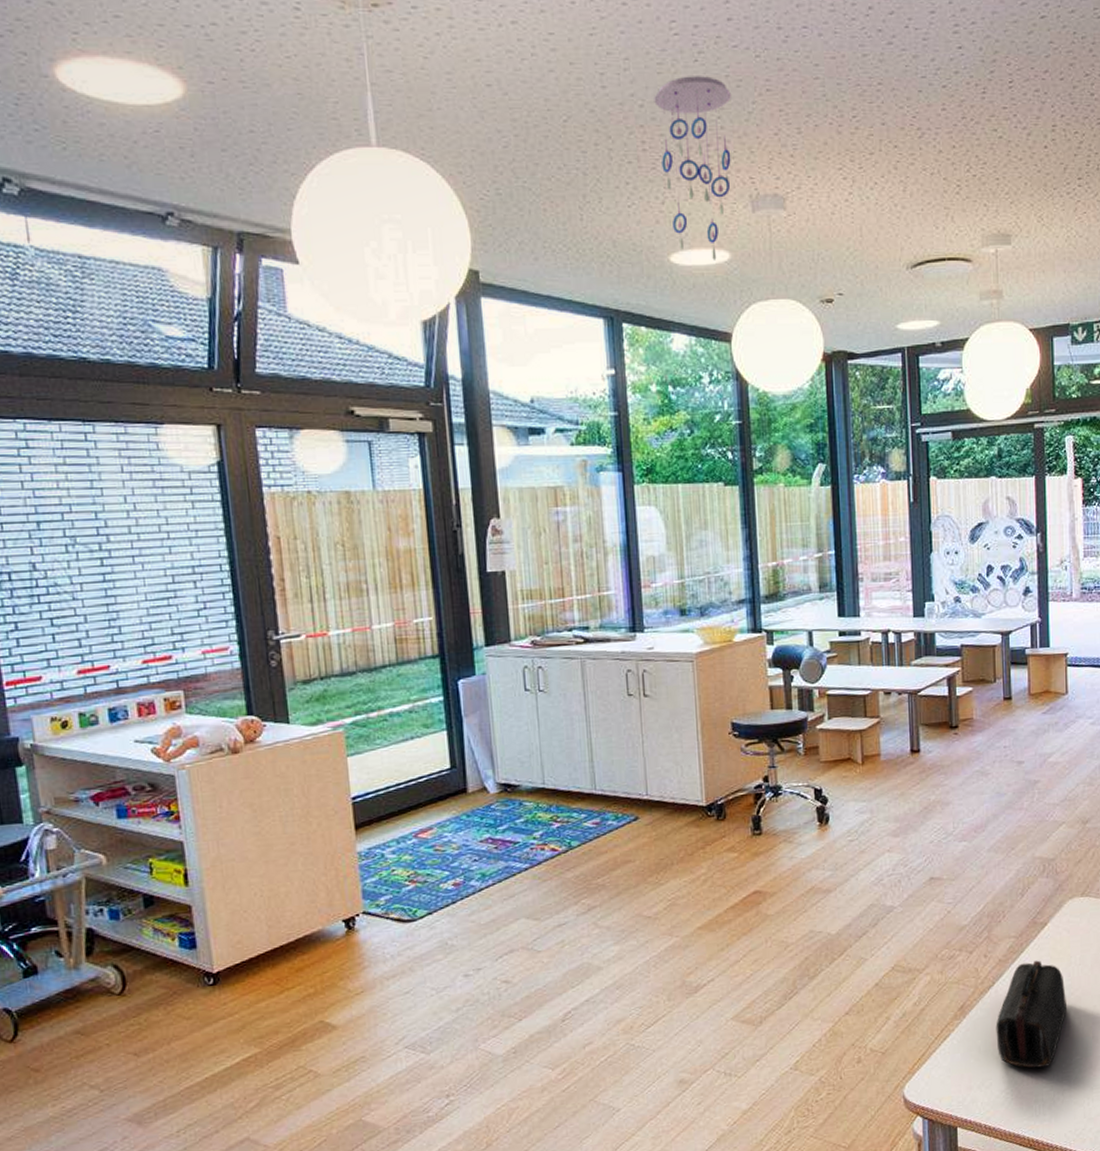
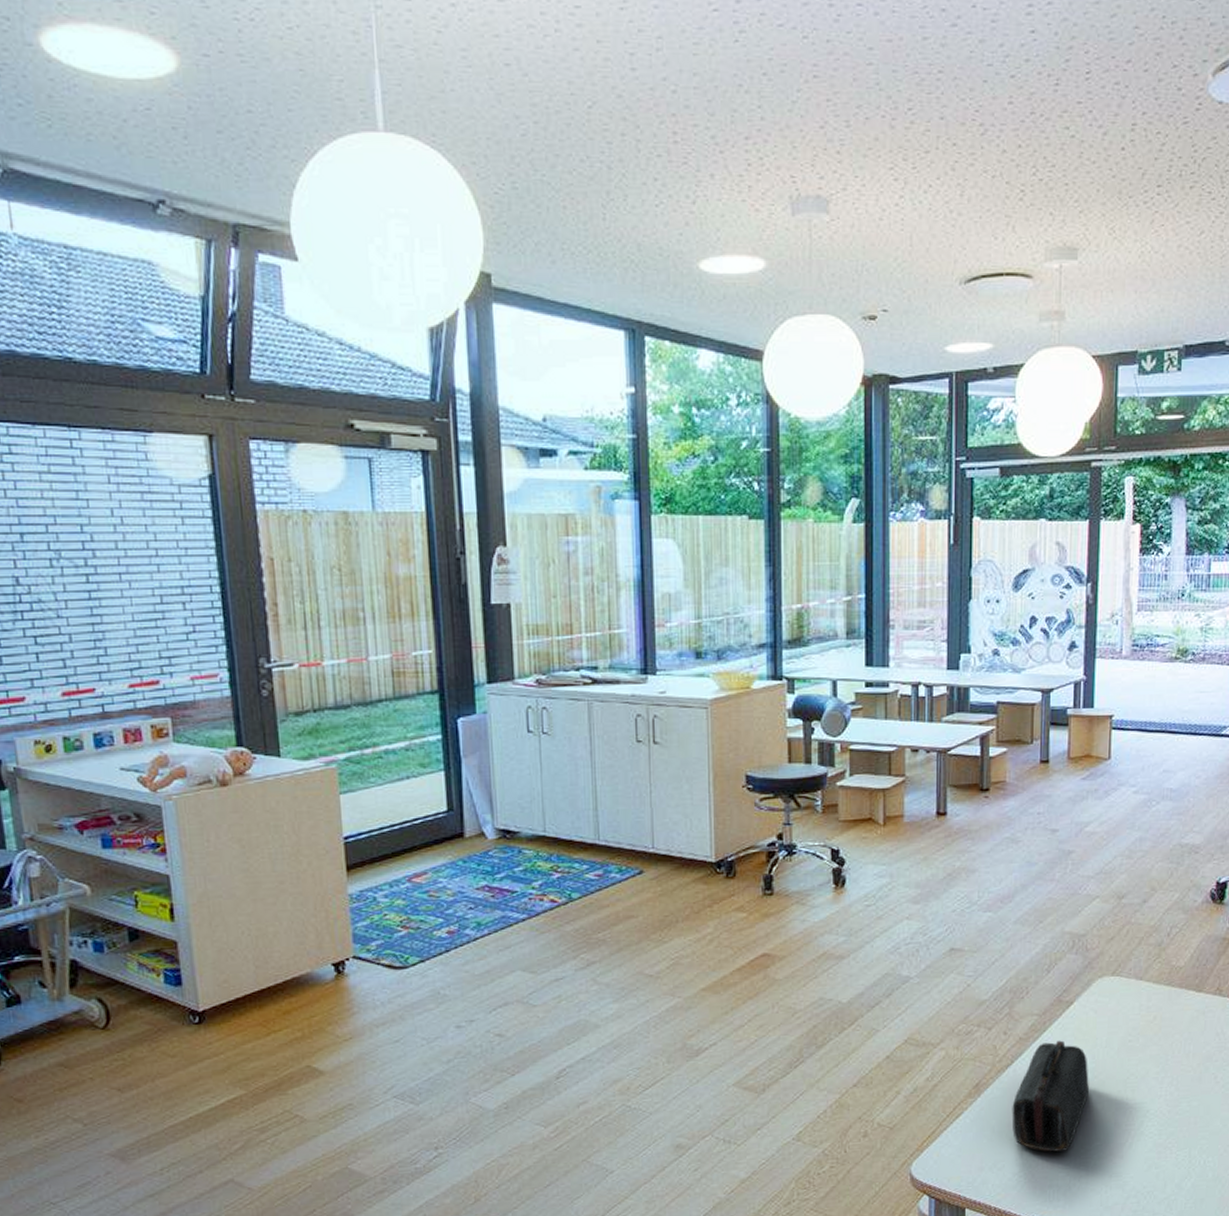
ceiling mobile: present [654,76,732,260] -> none [688,58,775,269]

